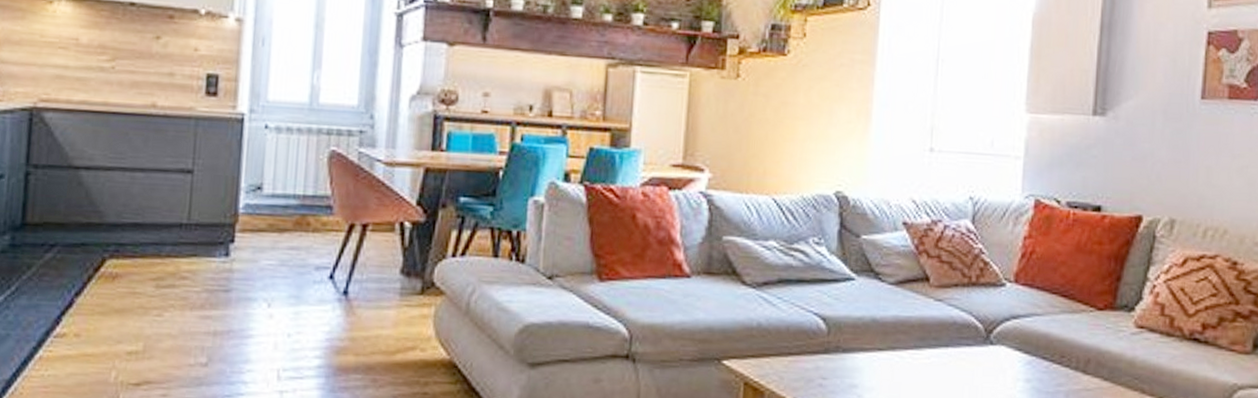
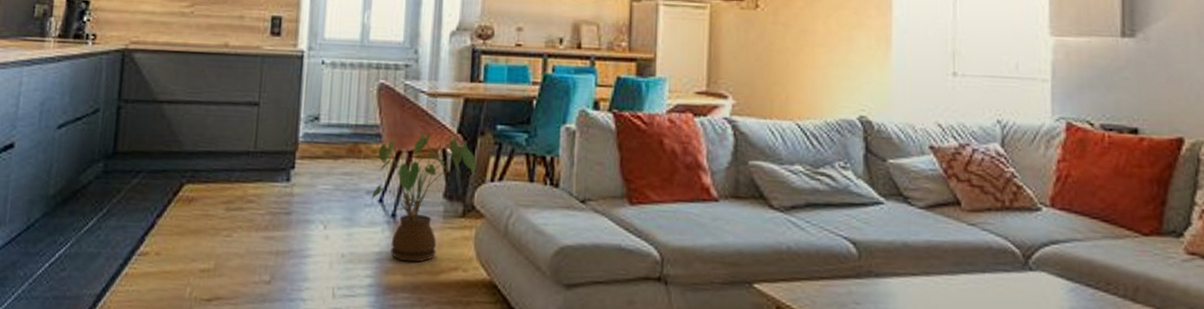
house plant: none [320,205,437,342] -> present [371,133,476,262]

